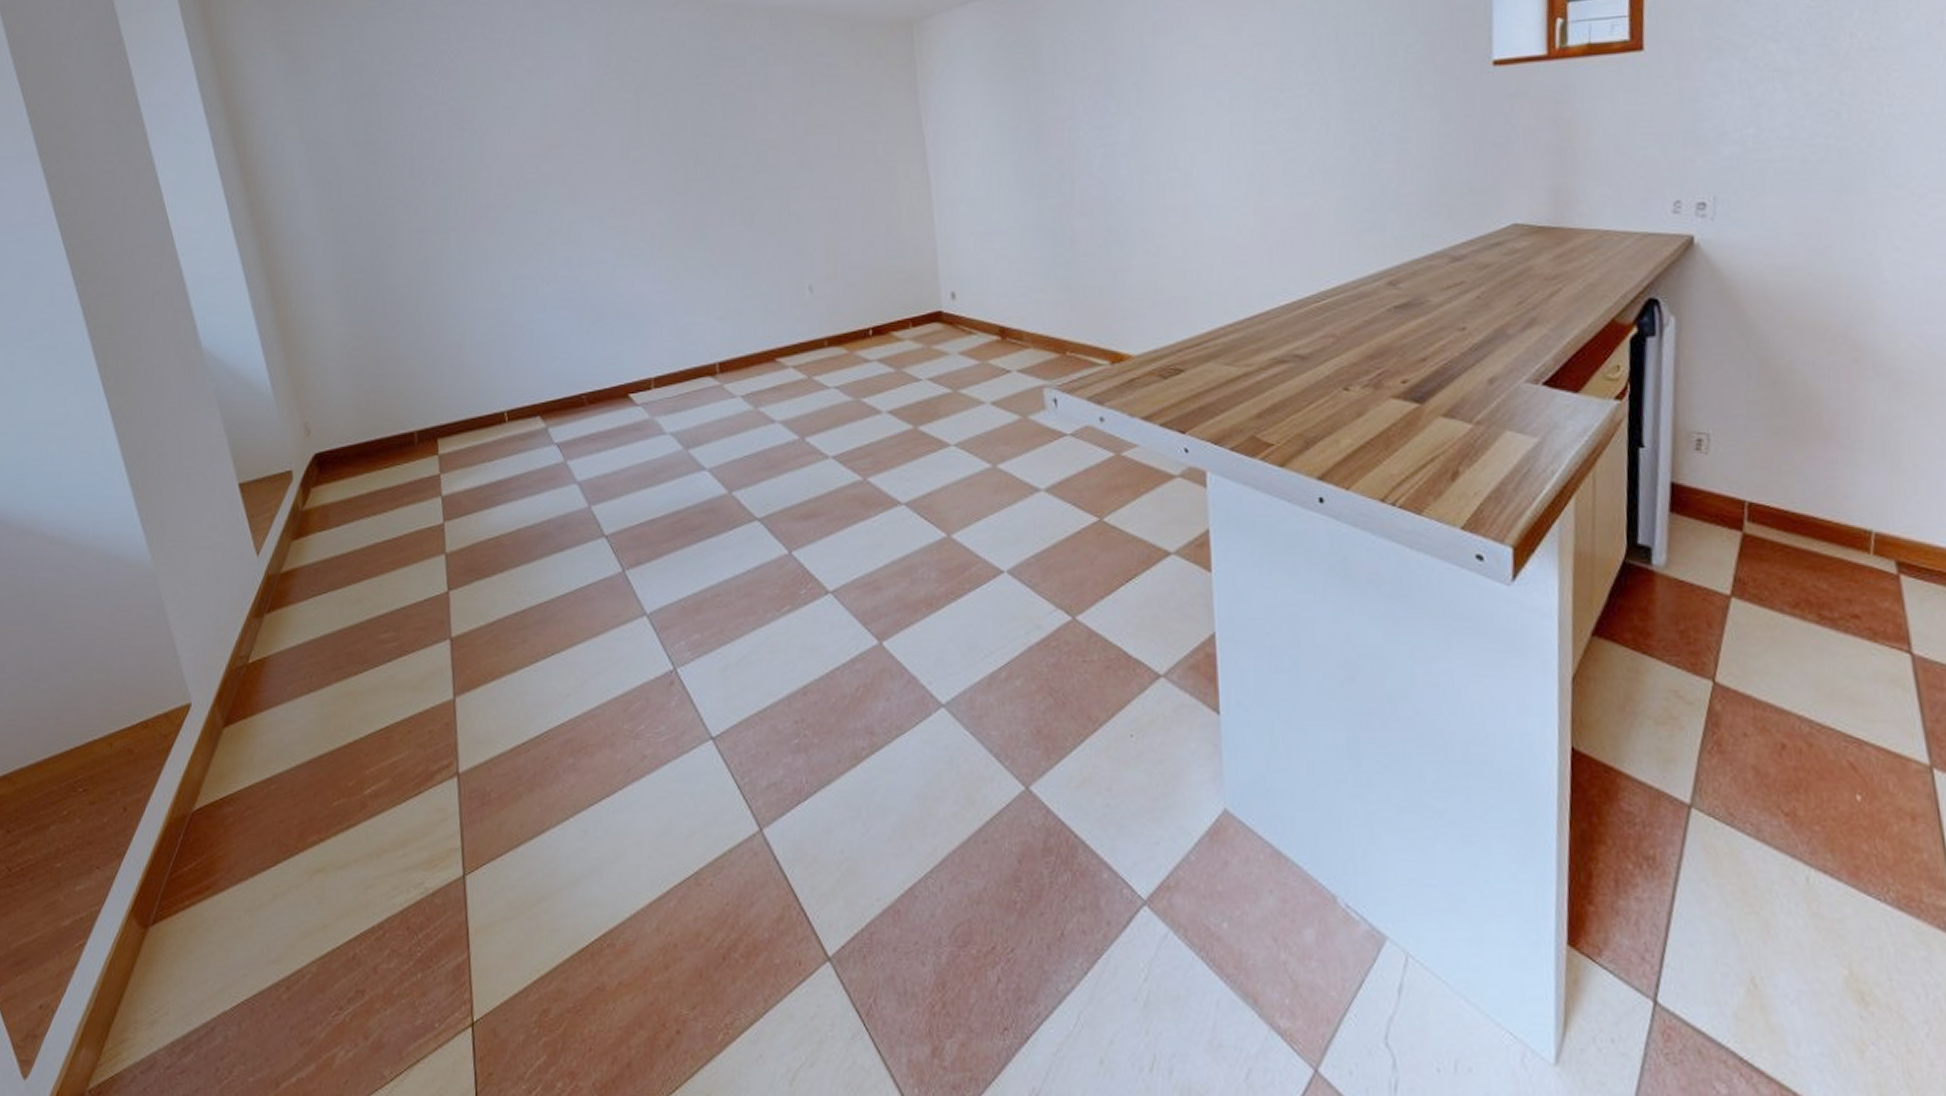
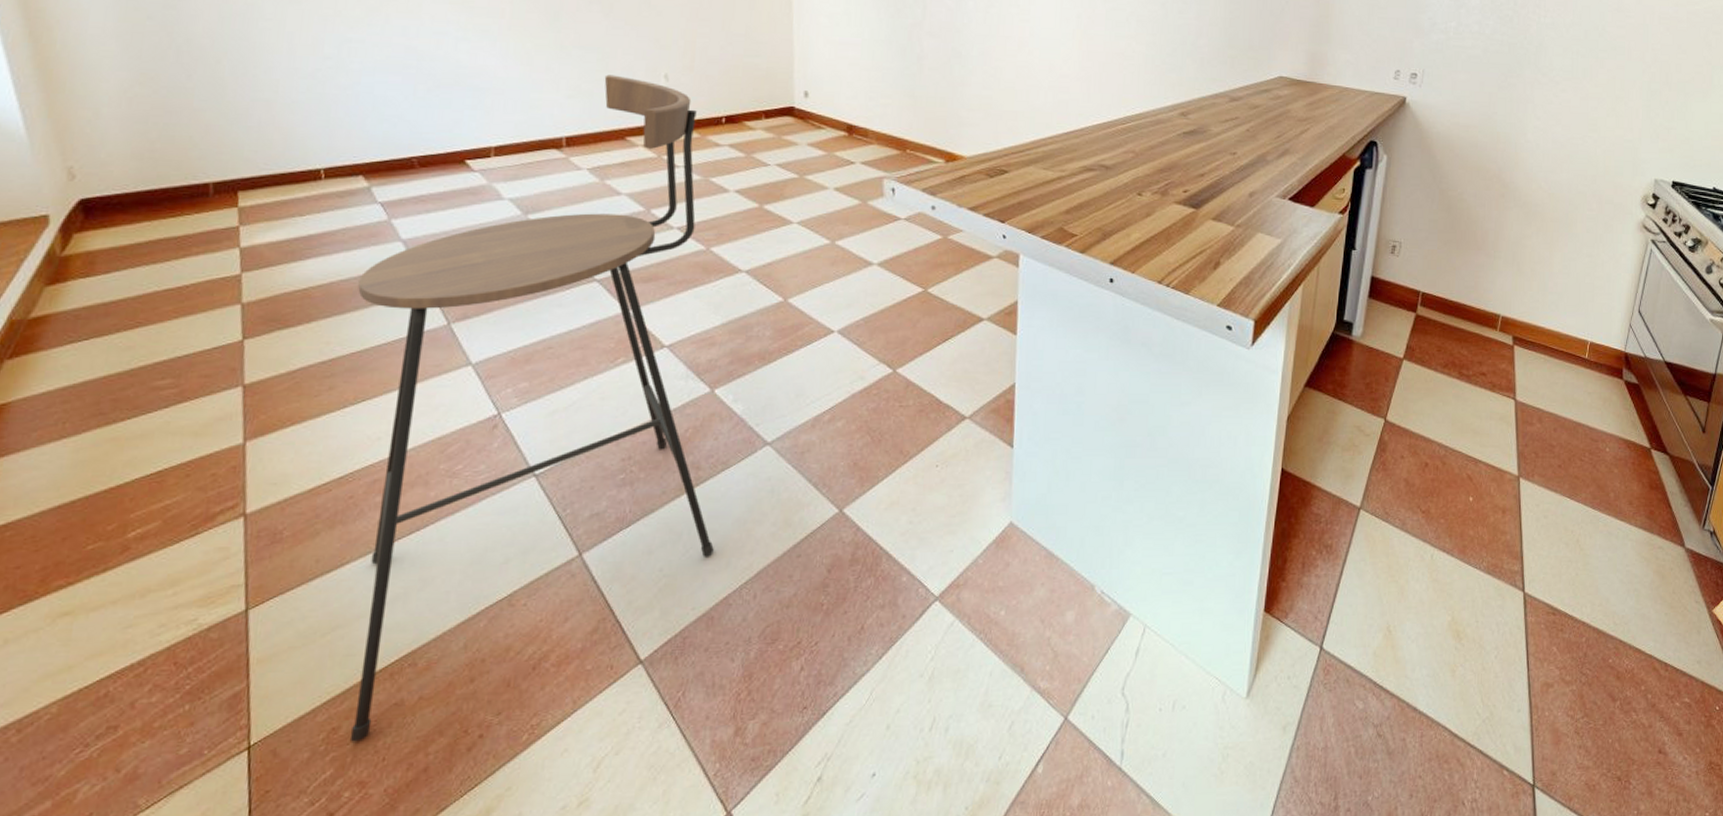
bar stool: none [542,291,894,1027] -> present [349,74,714,742]

